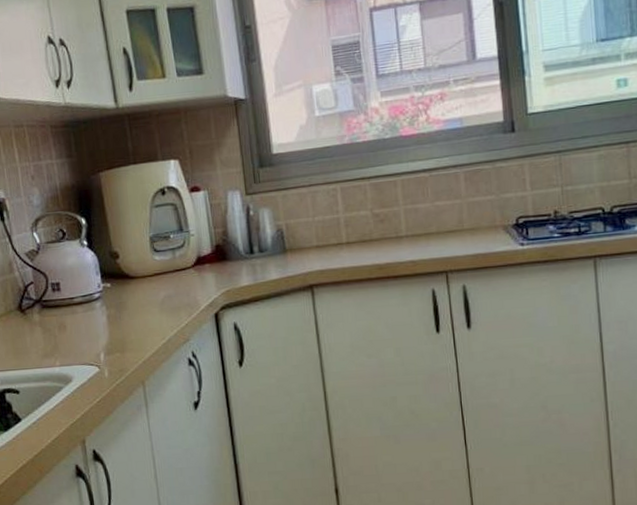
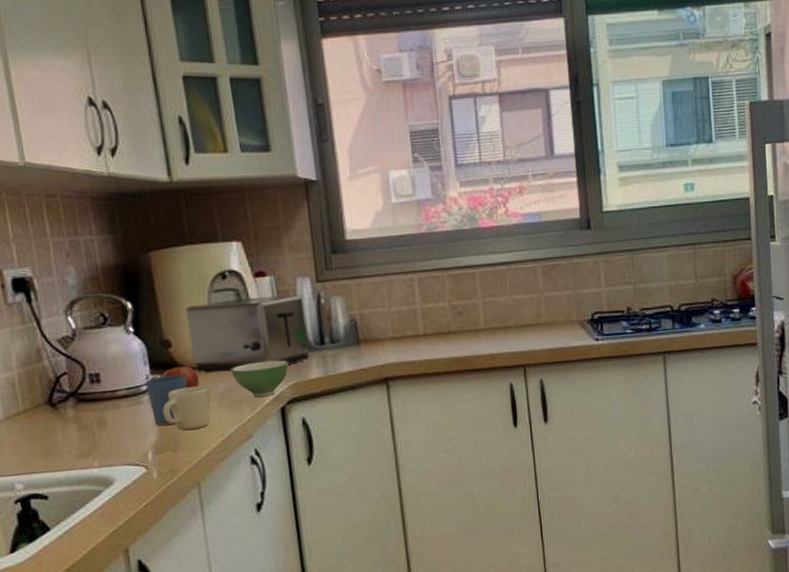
mug: none [97,283,133,330] -> present [145,375,187,426]
fruit: none [112,272,143,296] -> present [162,363,199,389]
mug: none [112,293,153,334] -> present [163,385,211,431]
toaster: none [131,208,240,281] -> present [185,295,310,373]
bowl: none [170,269,222,304] -> present [231,360,290,398]

